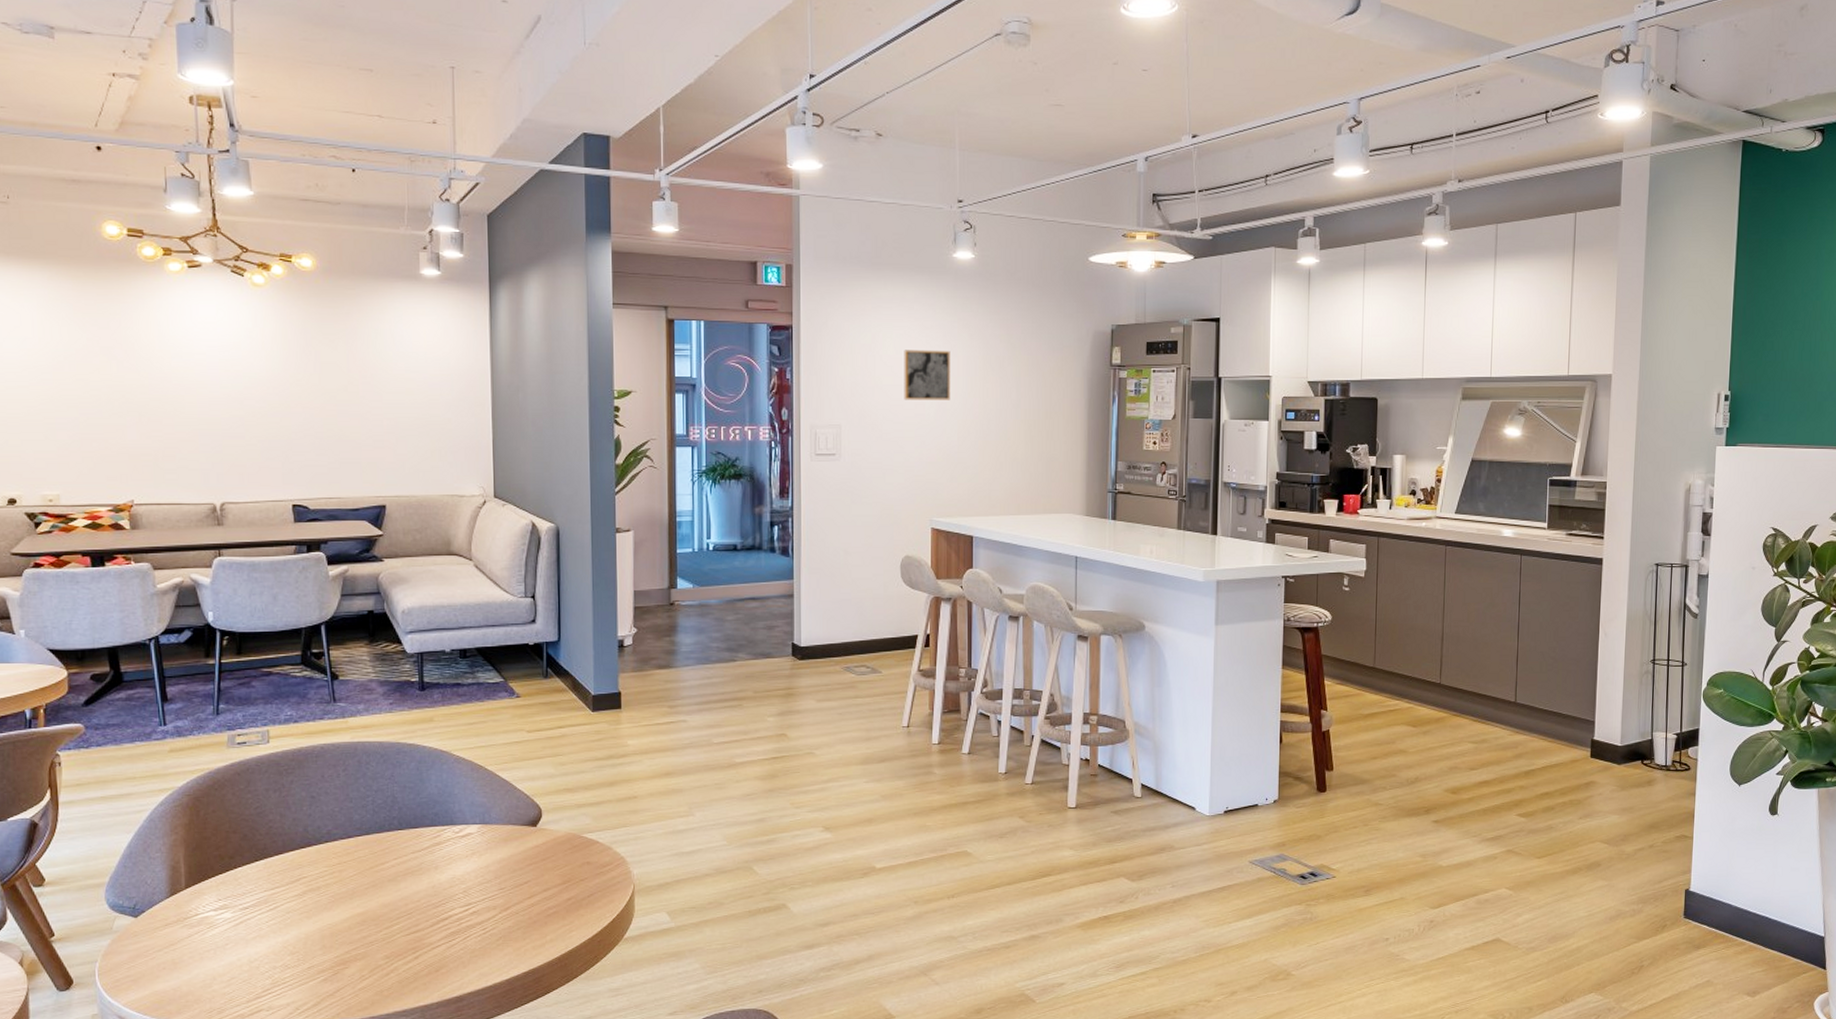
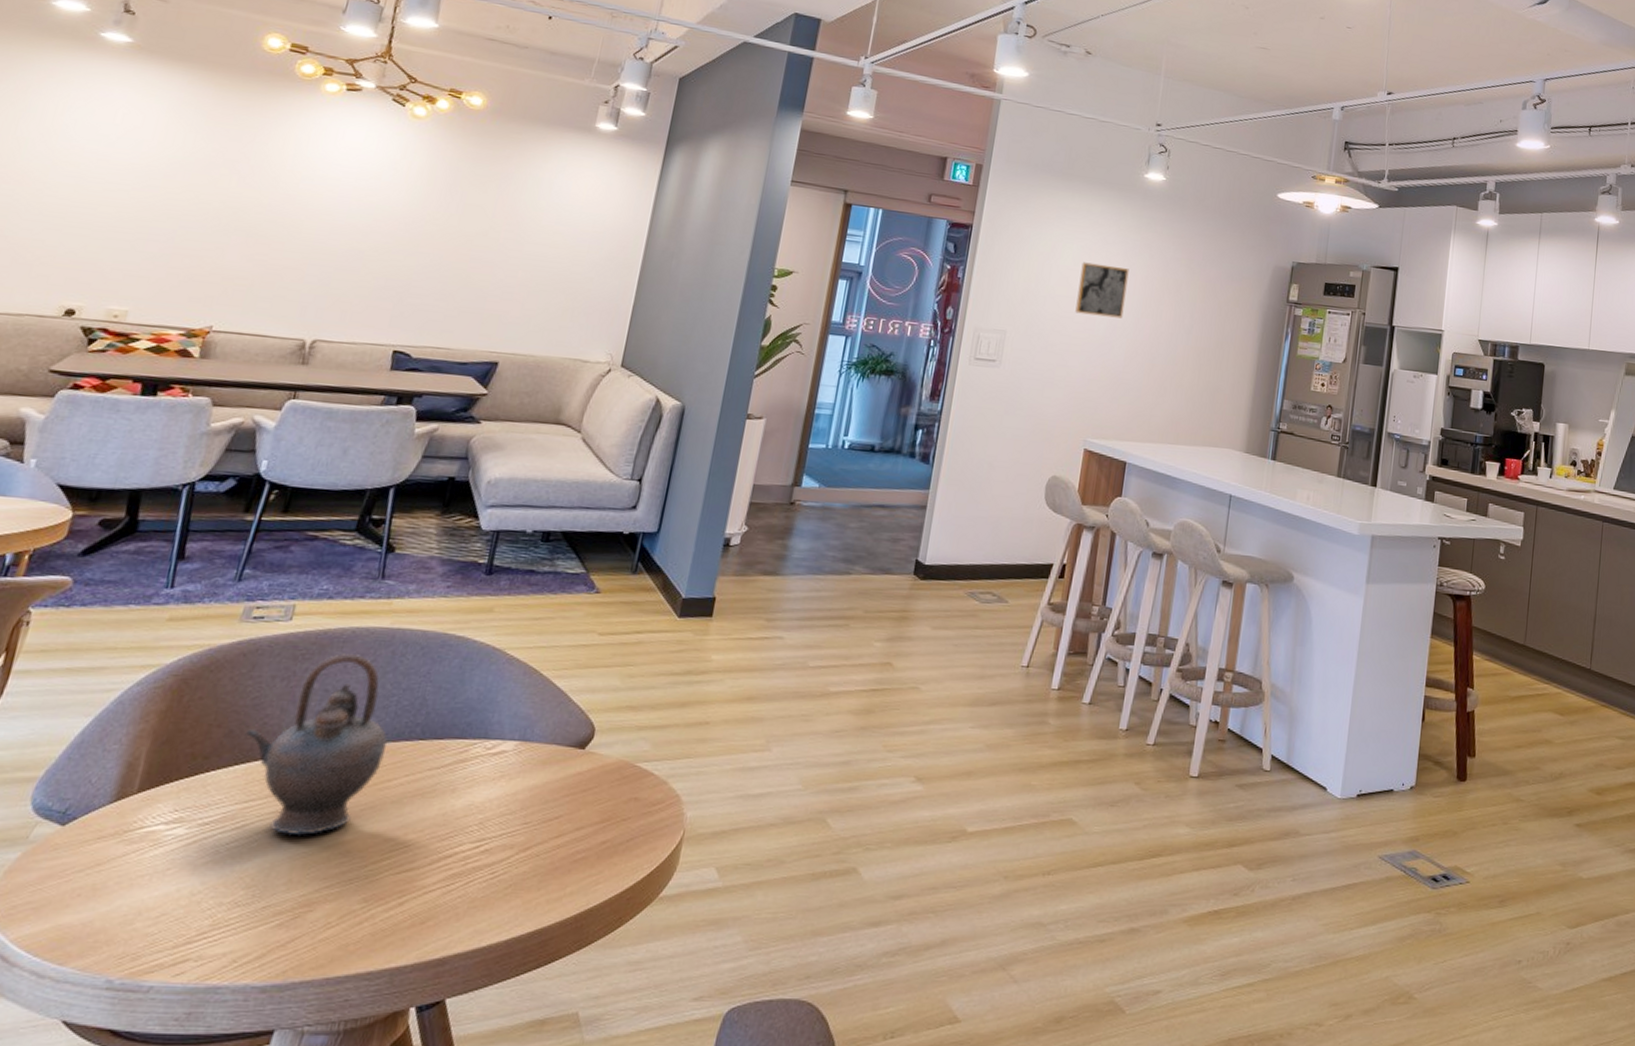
teapot: none [256,765,373,912] -> present [244,653,388,836]

